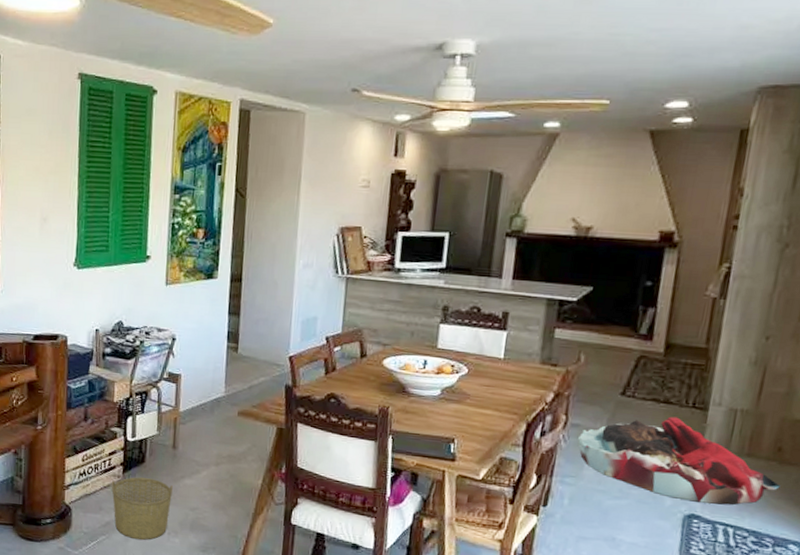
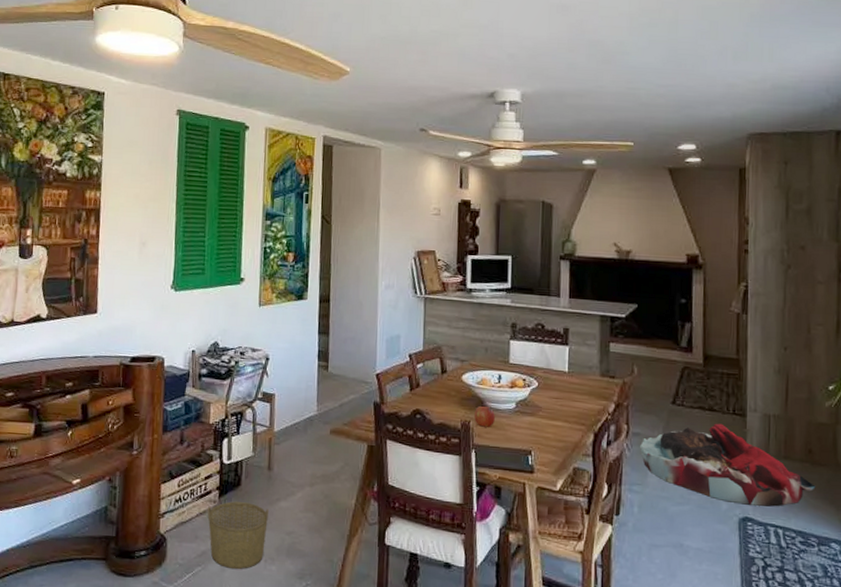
fruit: none [394,391,417,414] -> present [474,406,495,427]

